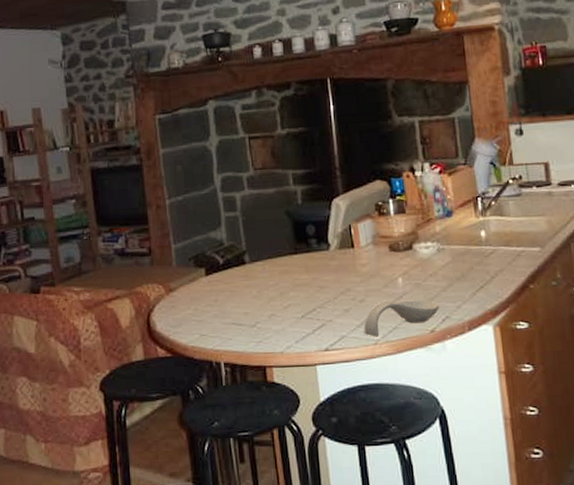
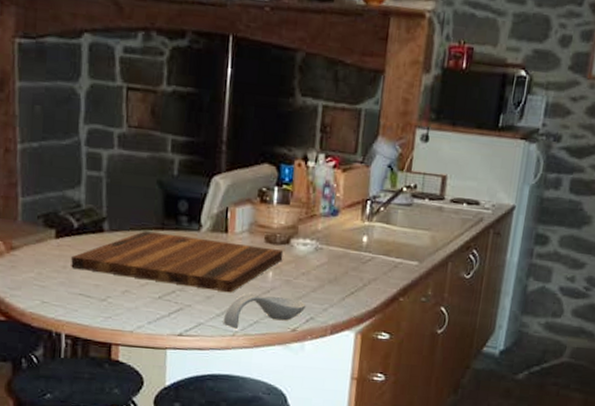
cutting board: none [221,255,409,304] -> present [71,231,284,293]

